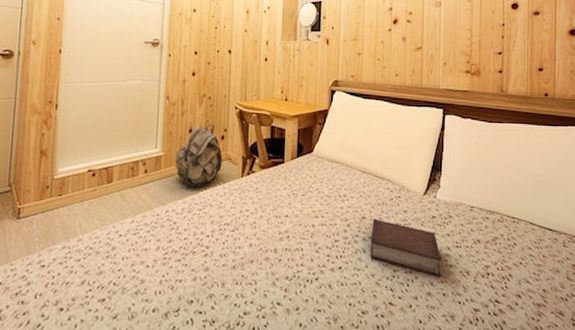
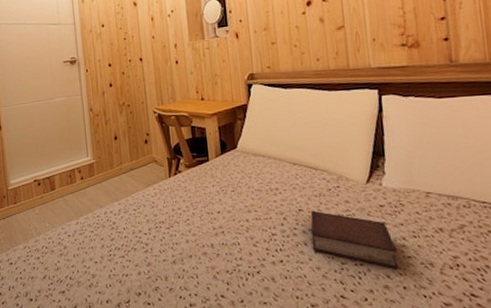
backpack: present [175,124,223,187] -> none [105,130,149,190]

